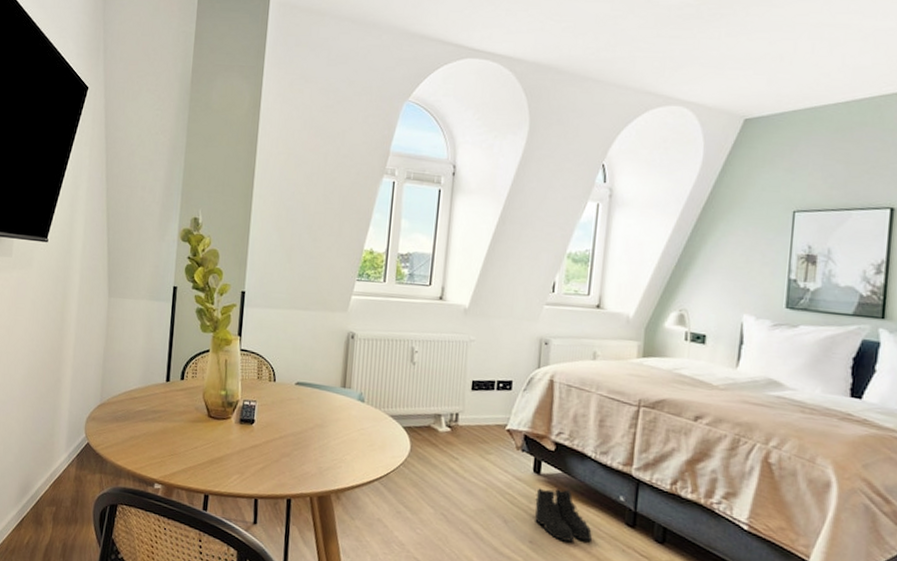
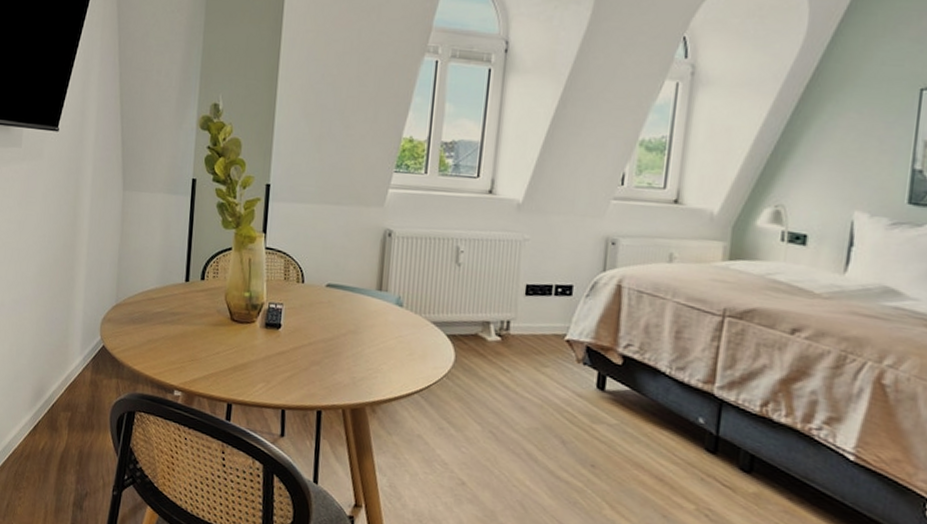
boots: present [534,488,593,542] -> none [597,406,666,468]

